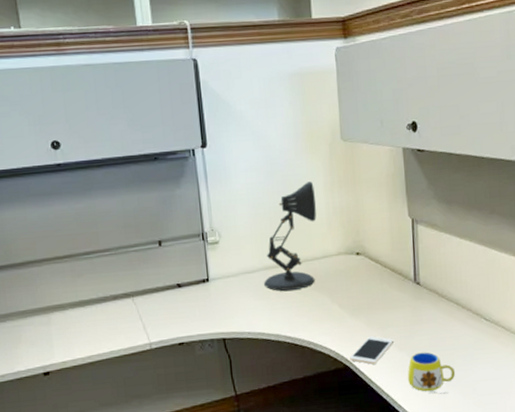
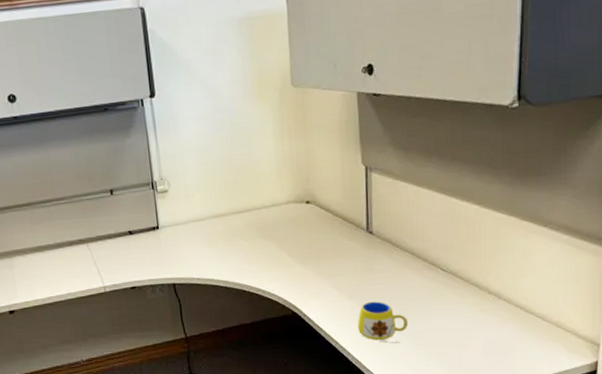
desk lamp: present [263,181,317,291] -> none [212,129,265,239]
cell phone: present [350,336,395,365] -> none [298,284,345,312]

